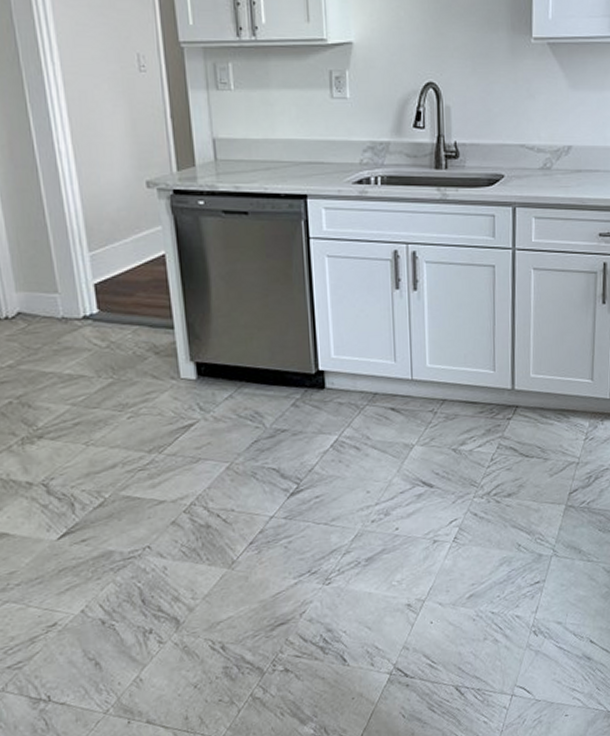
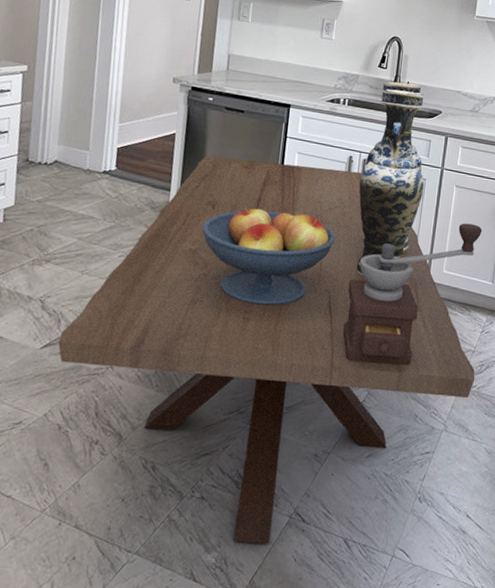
dining table: none [77,269,583,709] -> present [58,155,475,544]
fruit bowl: none [222,328,393,450] -> present [201,206,336,306]
vase: none [411,144,494,398] -> present [356,81,424,278]
coffee grinder: none [417,312,573,497] -> present [343,223,482,365]

